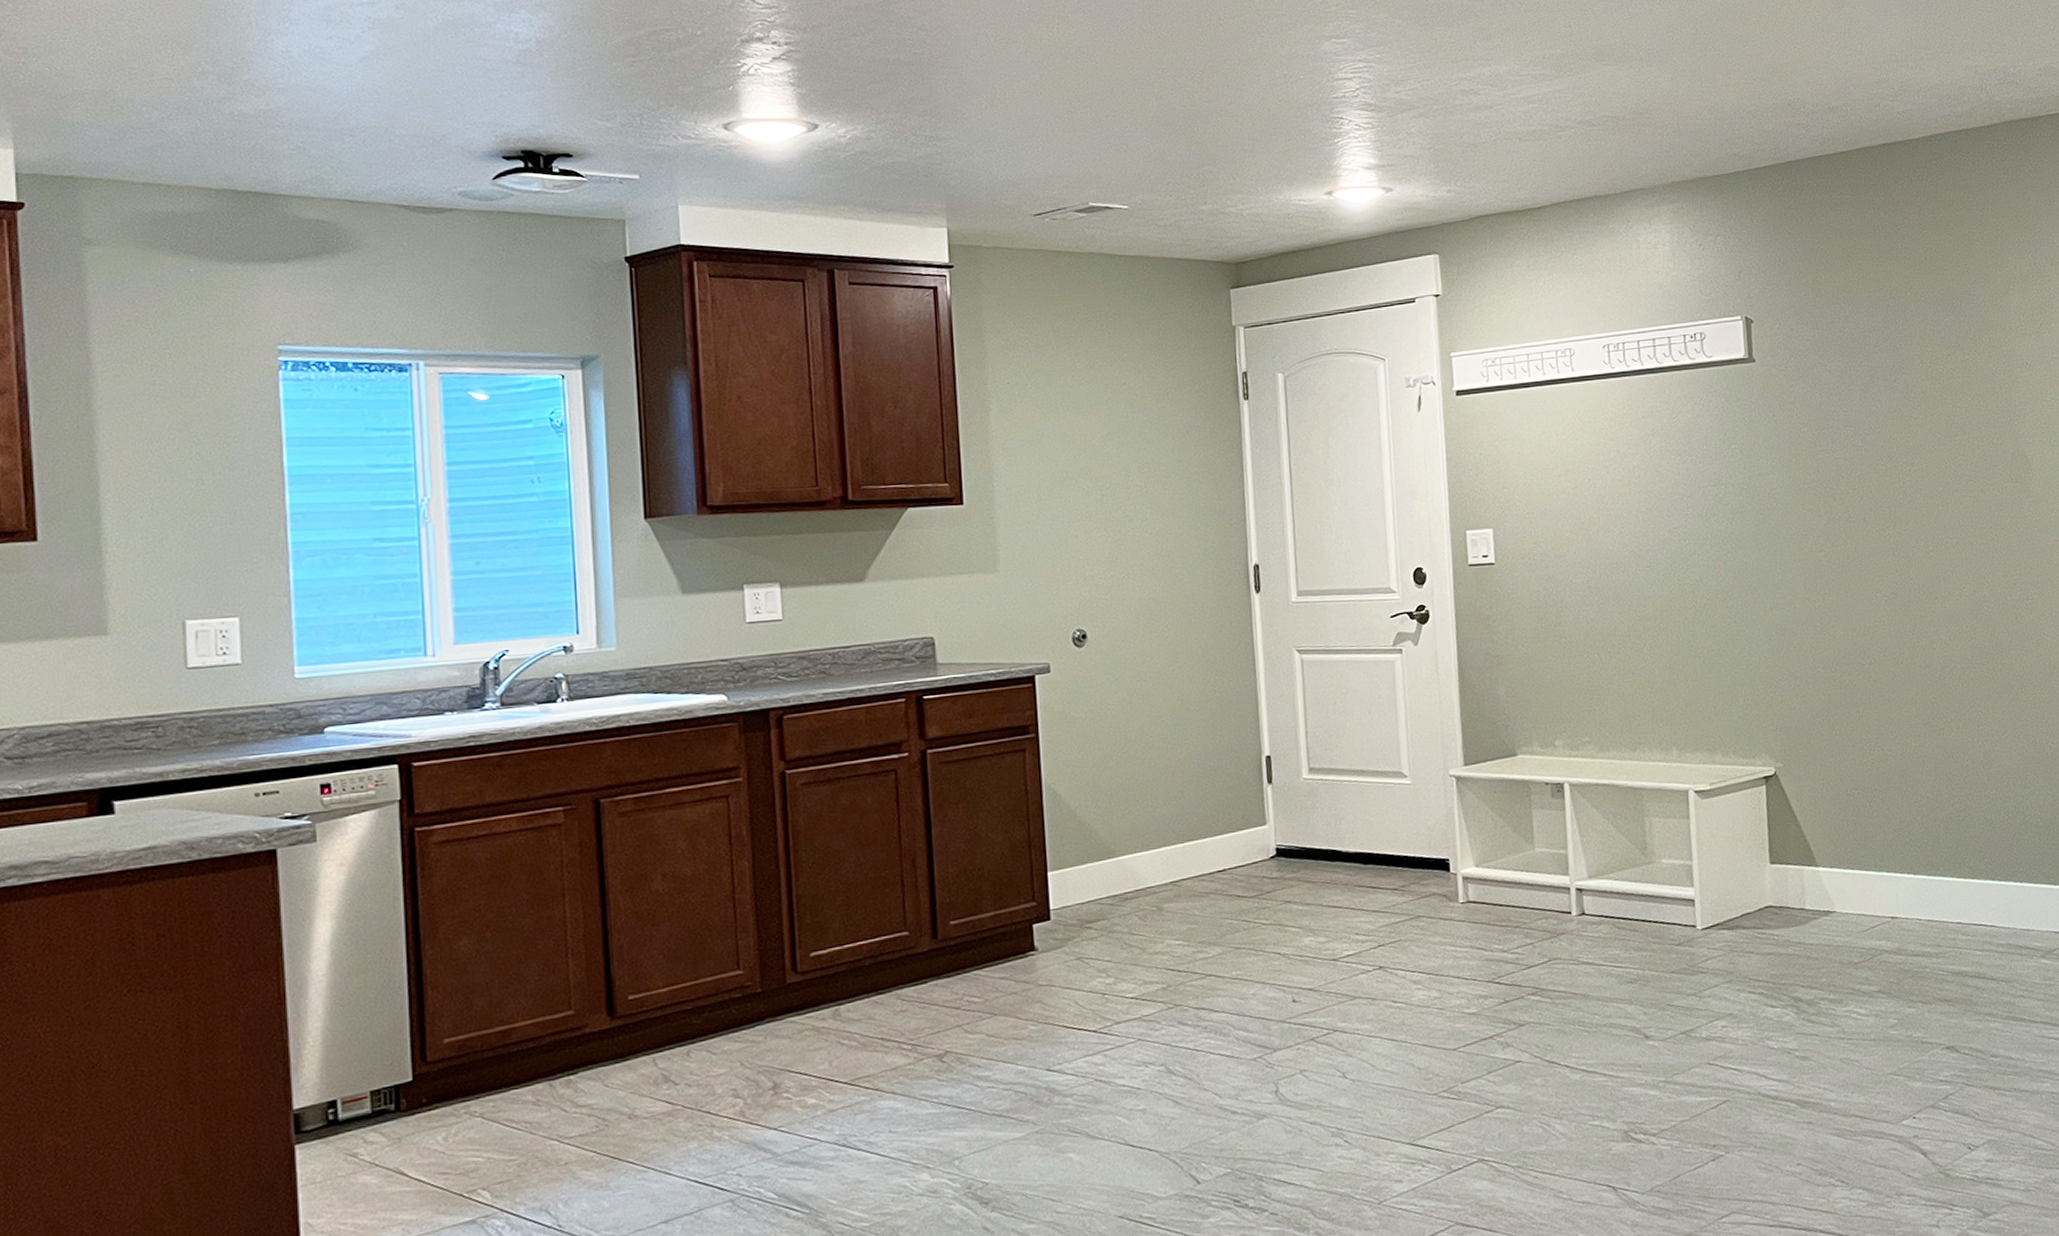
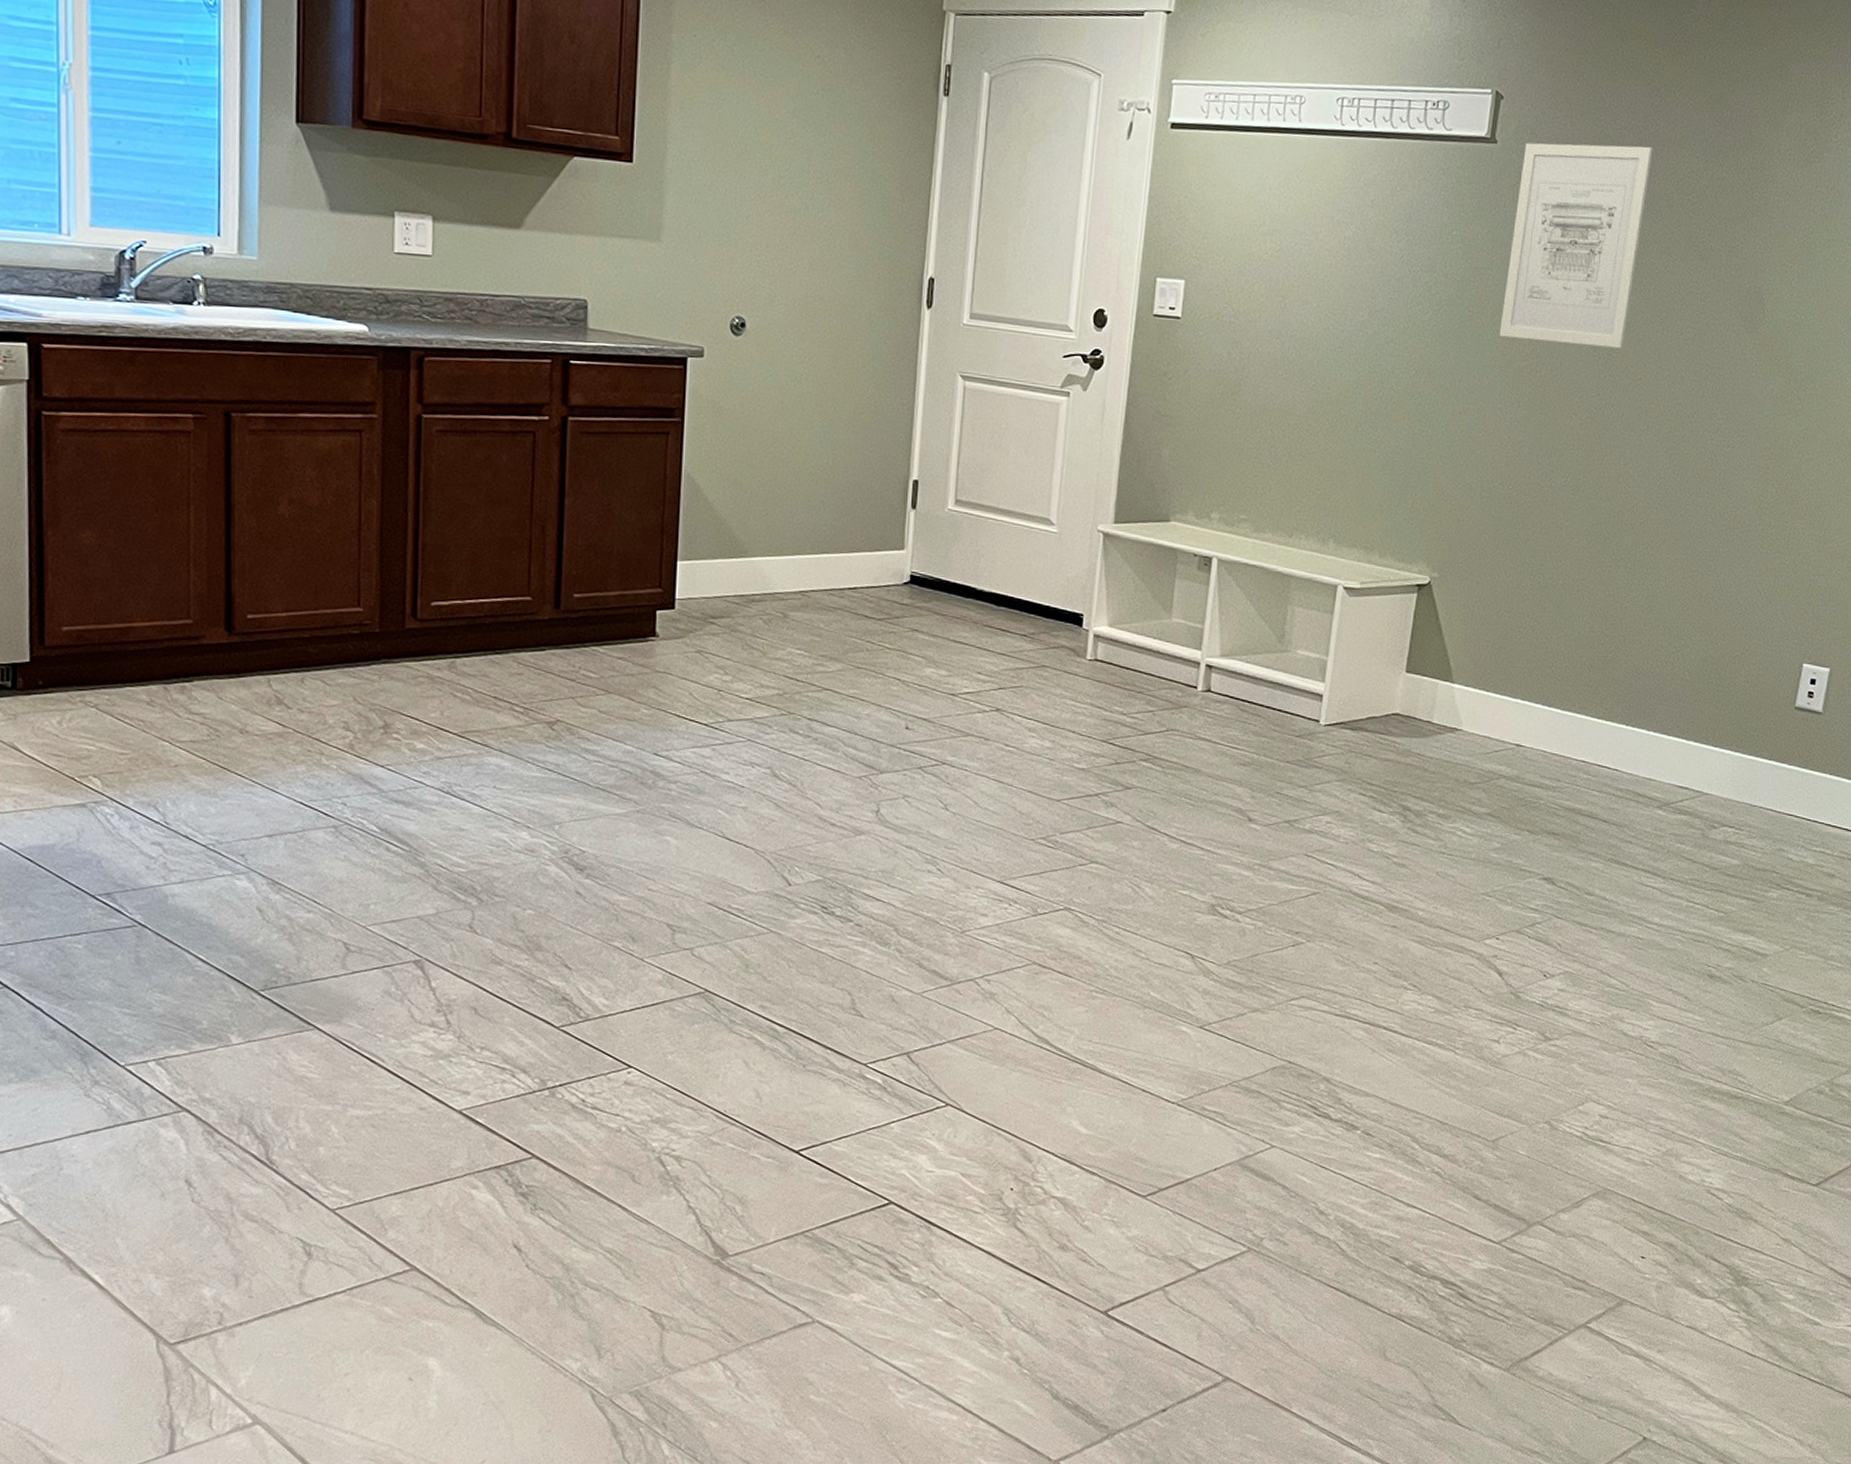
wall art: none [1781,343,1910,533] -> present [1499,142,1653,348]

